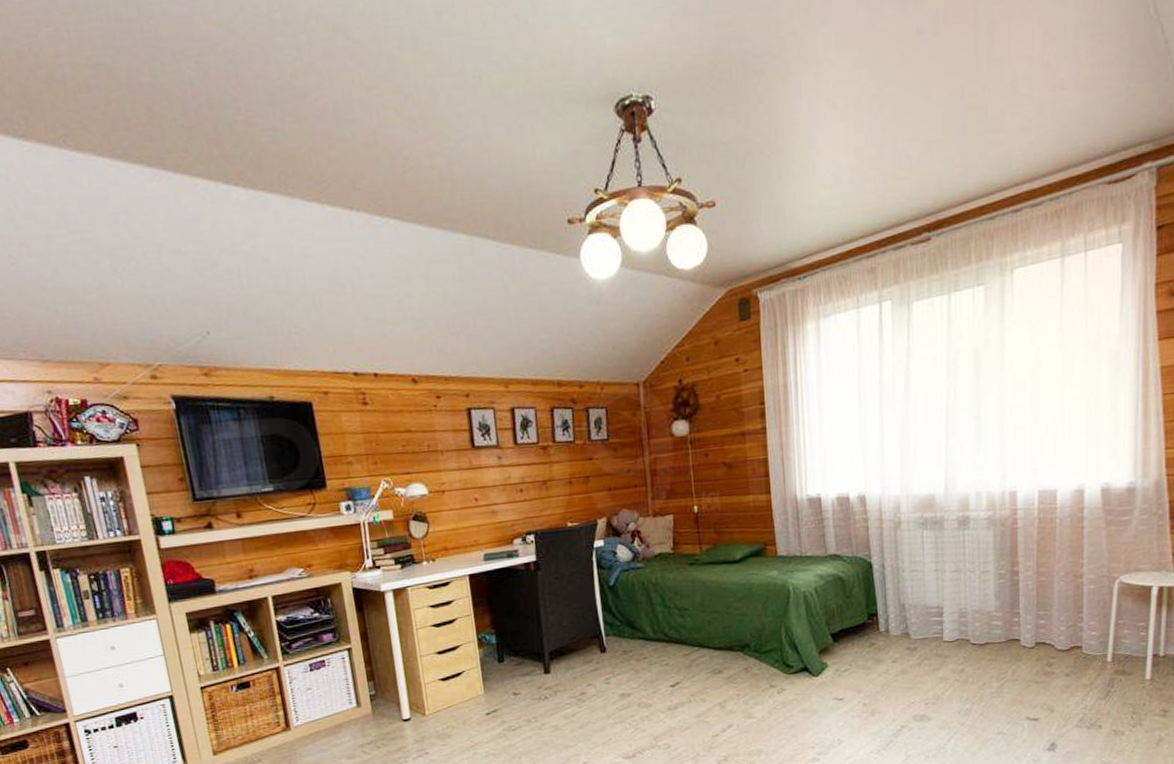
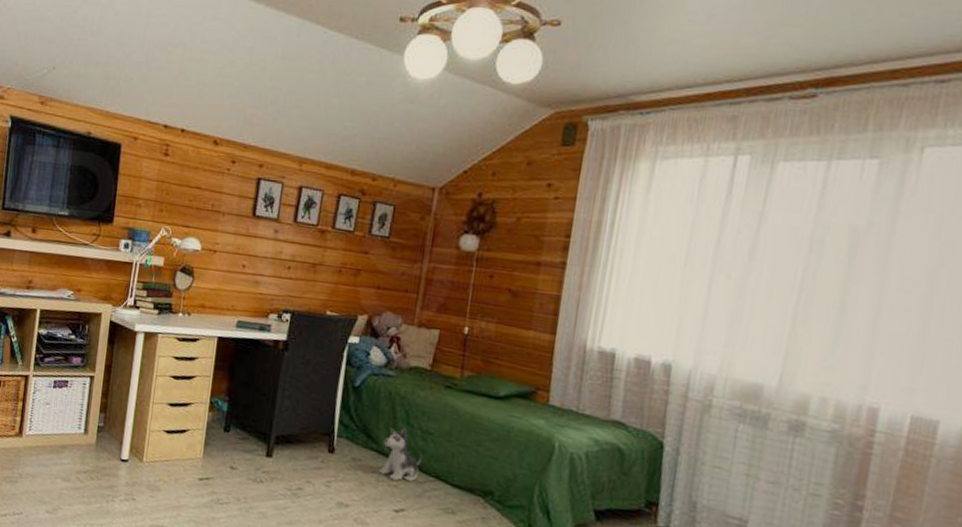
plush toy: none [648,609,684,661] -> present [379,426,422,482]

